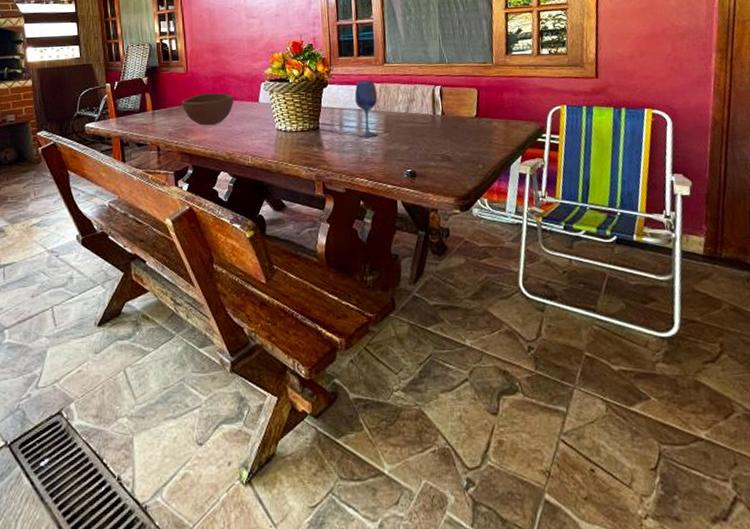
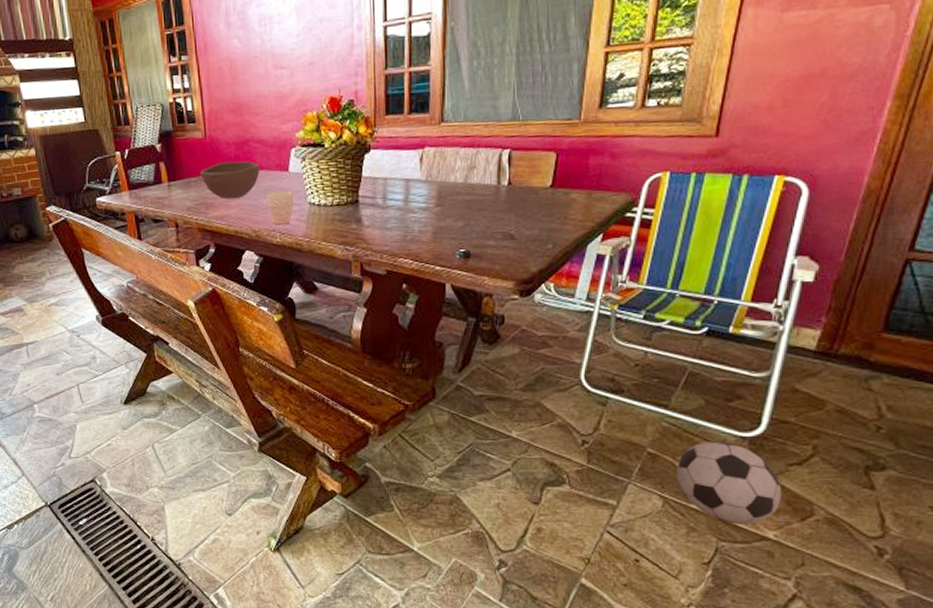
cup: none [240,119,263,149] -> present [267,191,293,225]
wineglass: present [354,80,378,138] -> none [402,143,431,213]
soccer ball: none [612,342,705,426] -> present [675,441,781,524]

